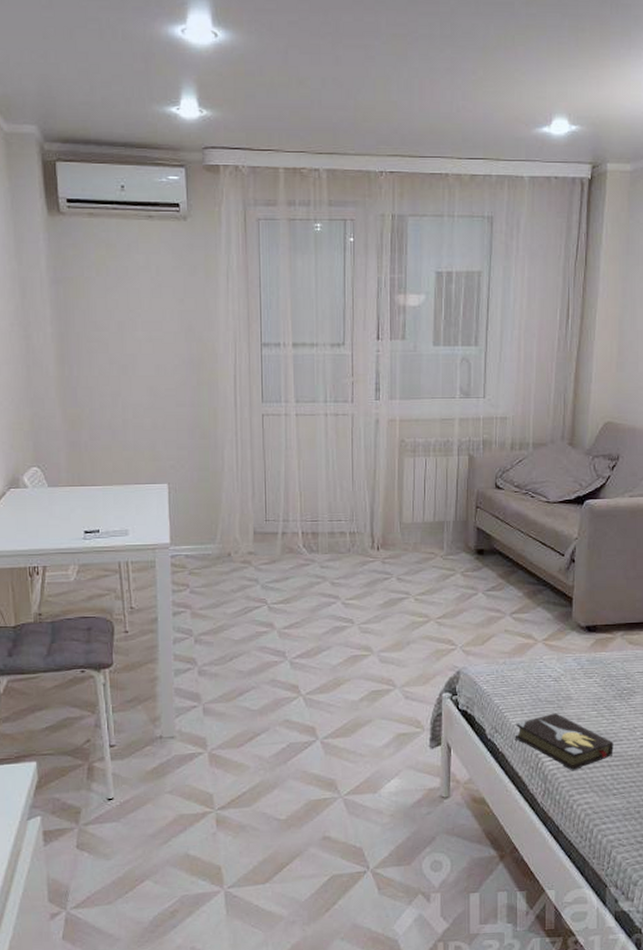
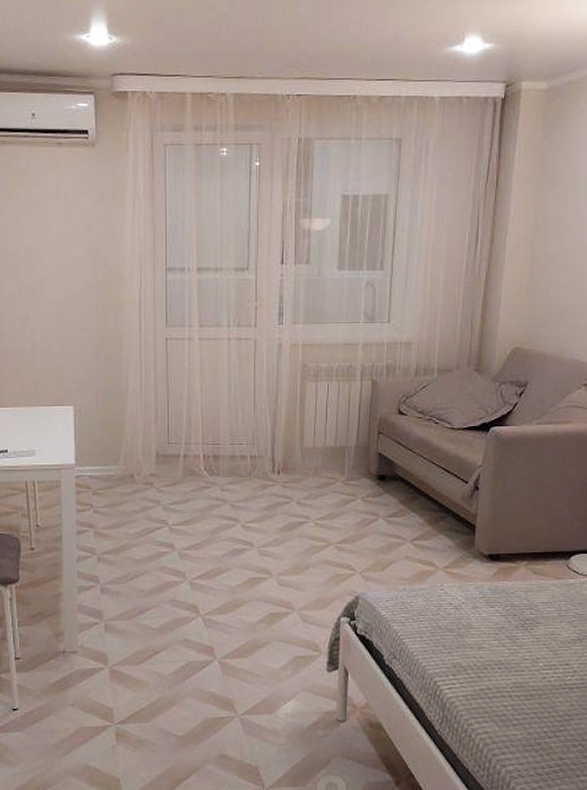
hardback book: present [515,713,614,771] -> none [413,641,515,700]

